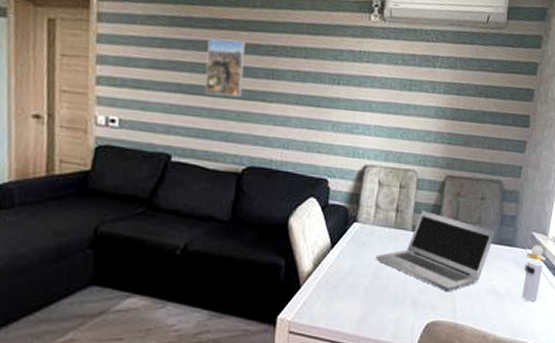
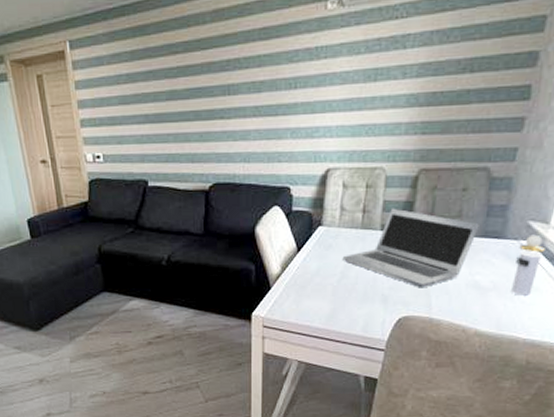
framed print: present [205,38,246,97] -> none [166,62,202,121]

